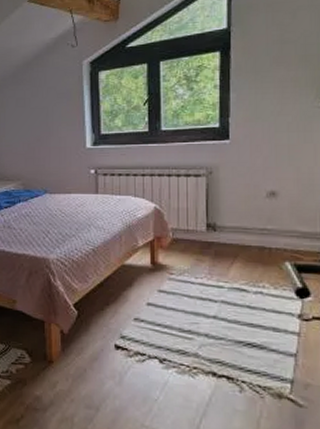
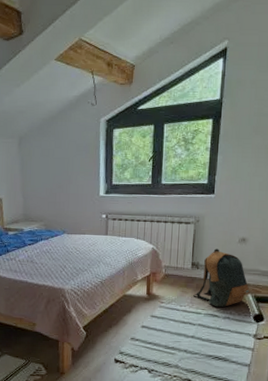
backpack: none [211,206,287,280] -> present [193,249,250,308]

